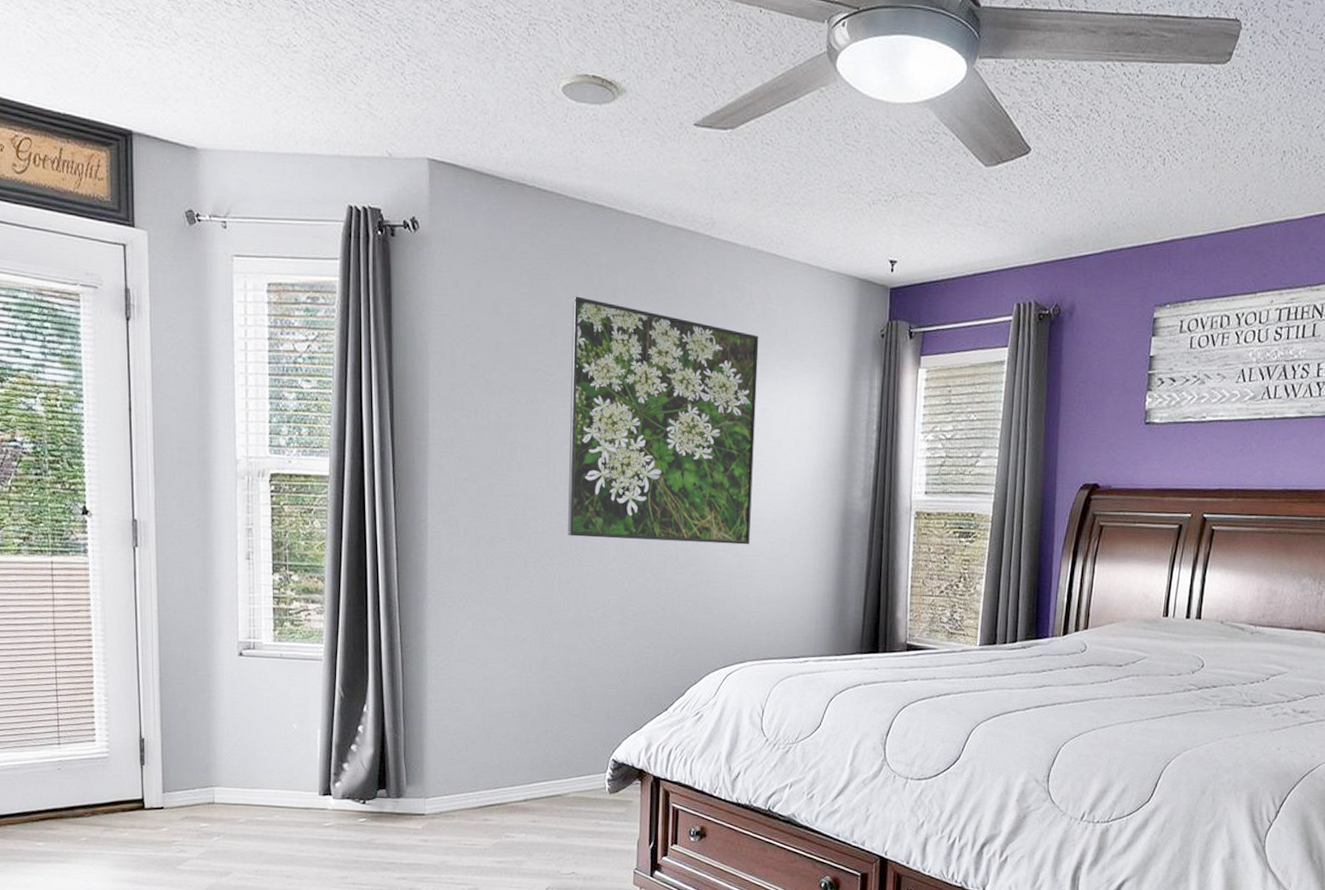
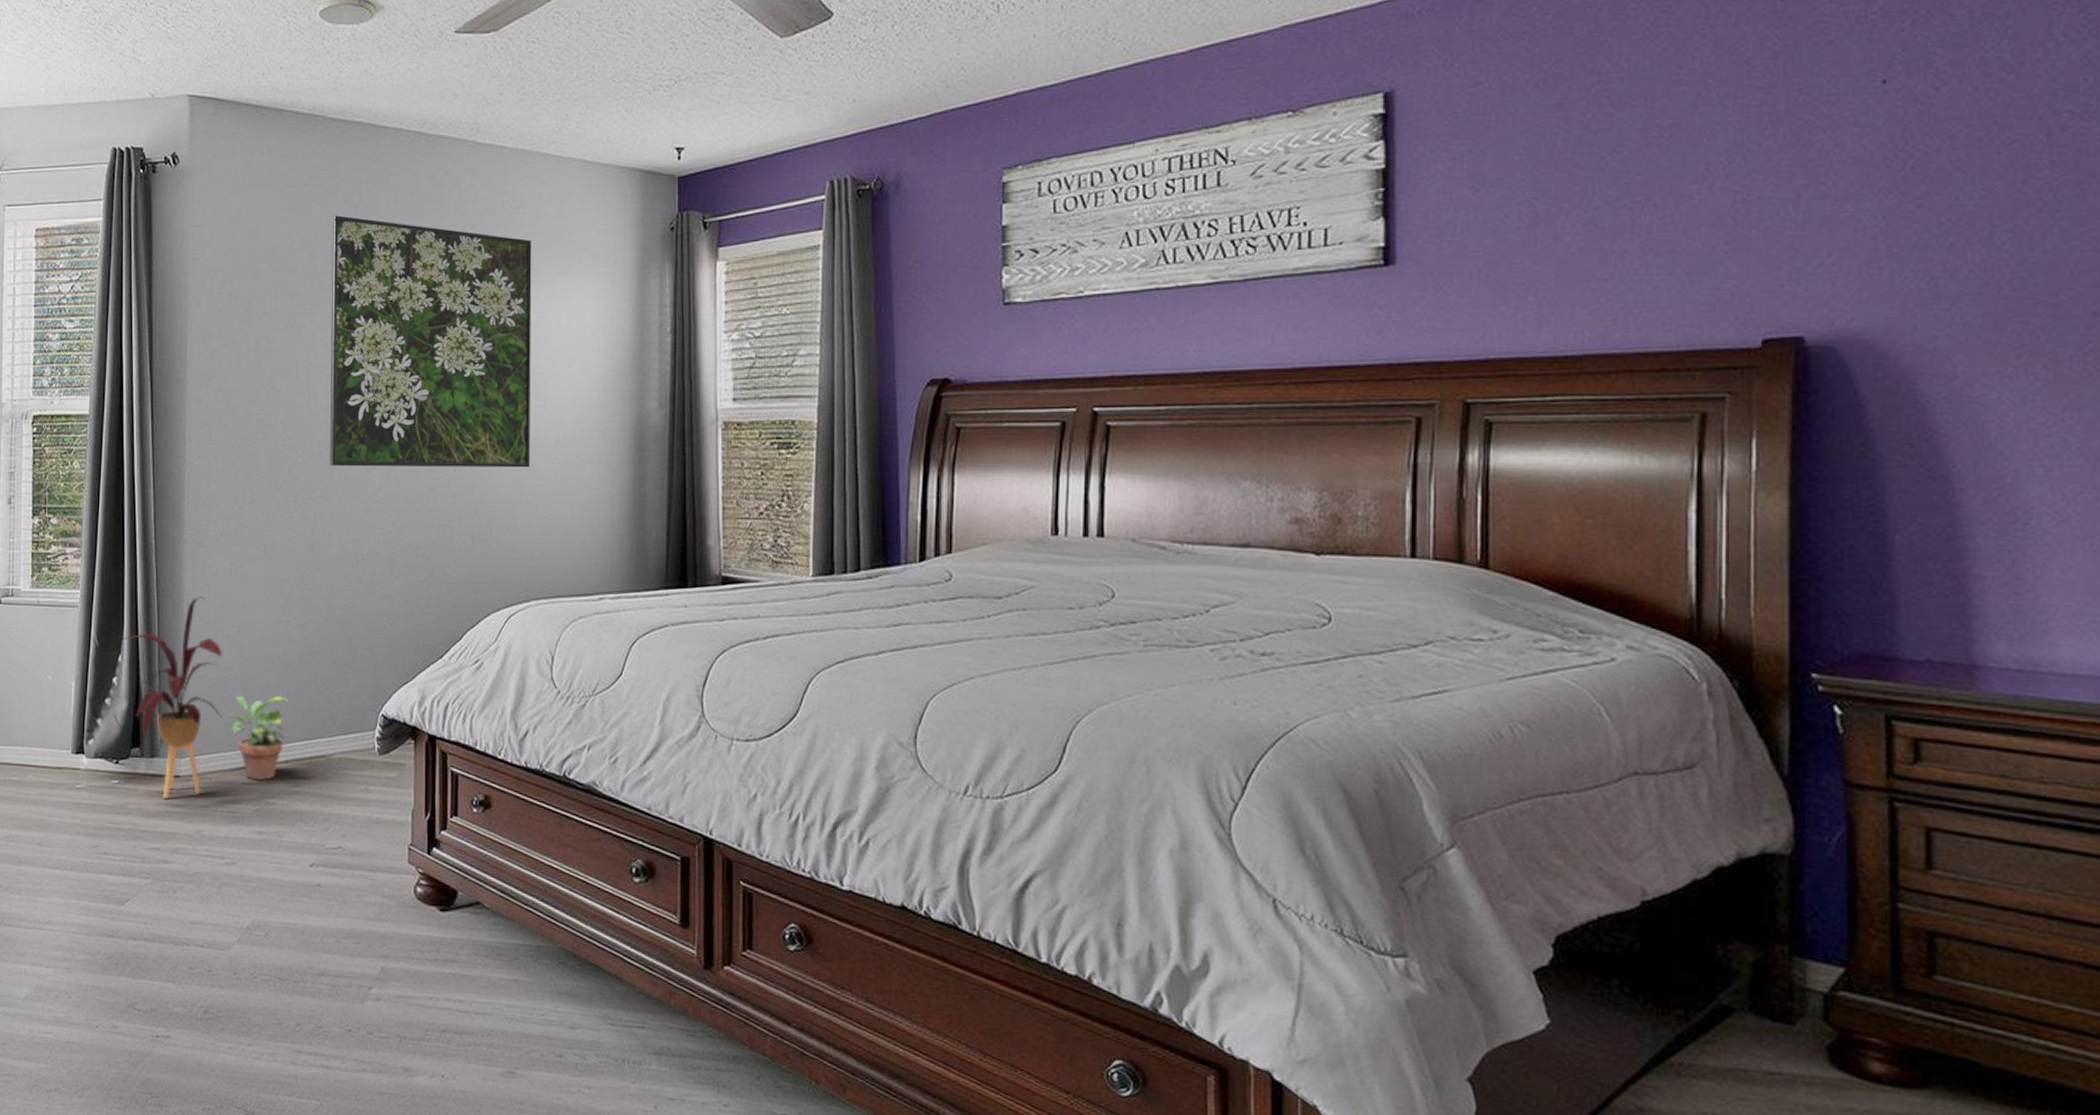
house plant: none [367,653,465,834] -> present [122,596,222,799]
potted plant: none [471,742,527,818] -> present [229,695,288,781]

